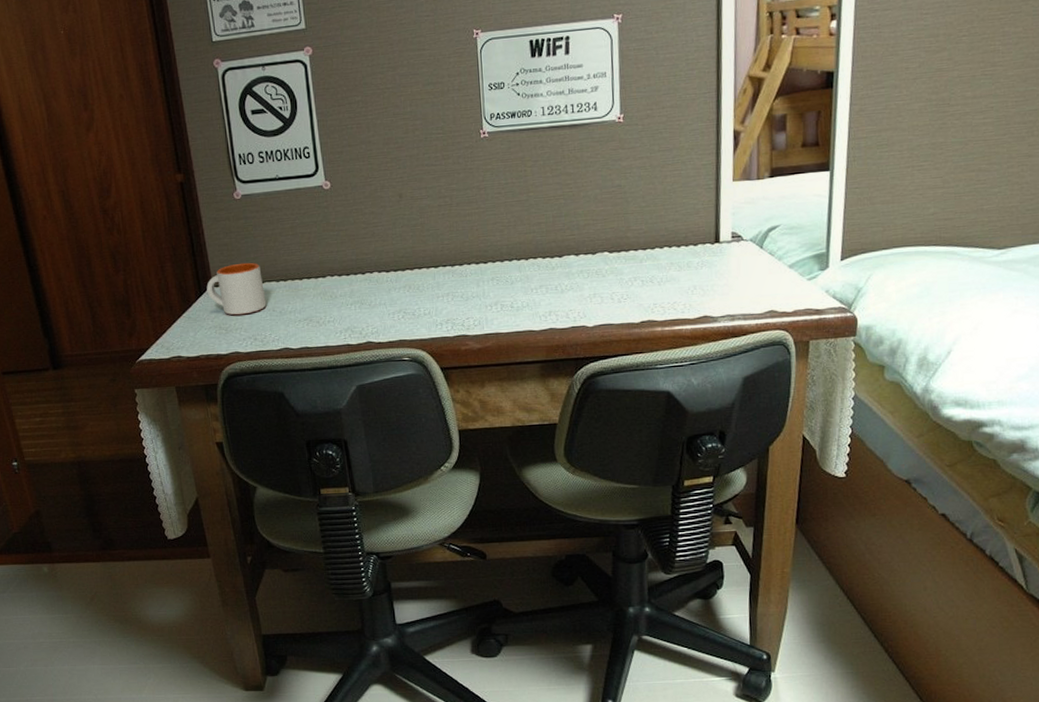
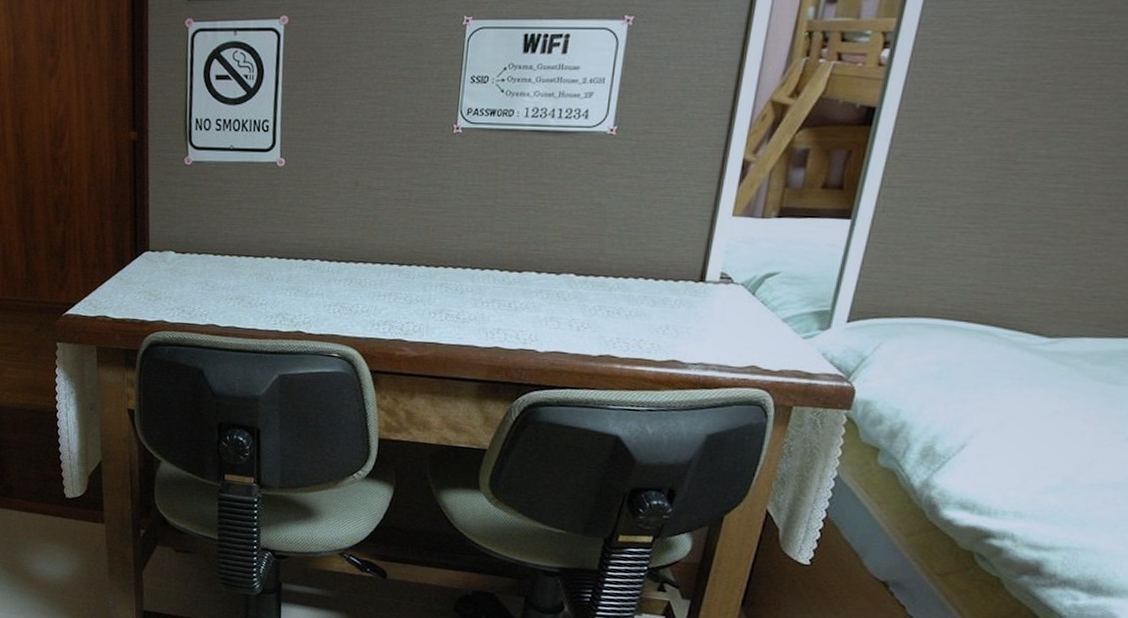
mug: present [206,262,267,316] -> none [142,230,201,284]

